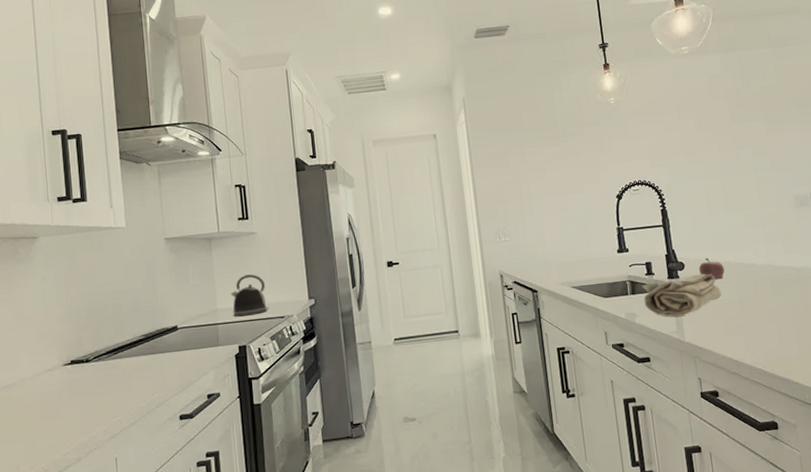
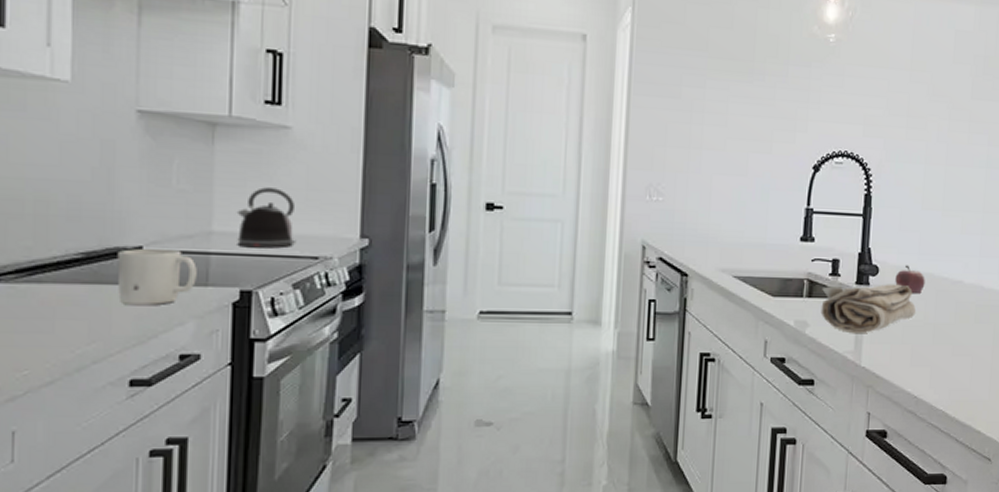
mug: none [163,324,212,366] -> present [117,248,197,306]

